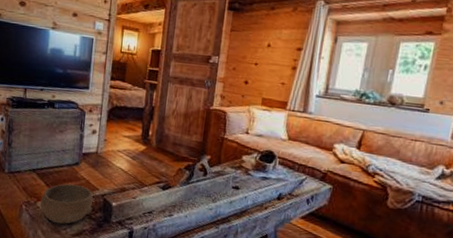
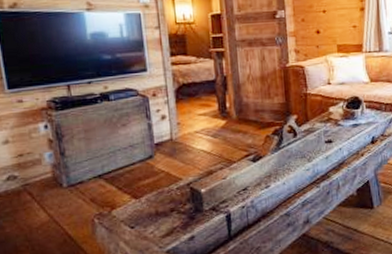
bowl: present [40,183,93,225] -> none [115,180,180,229]

